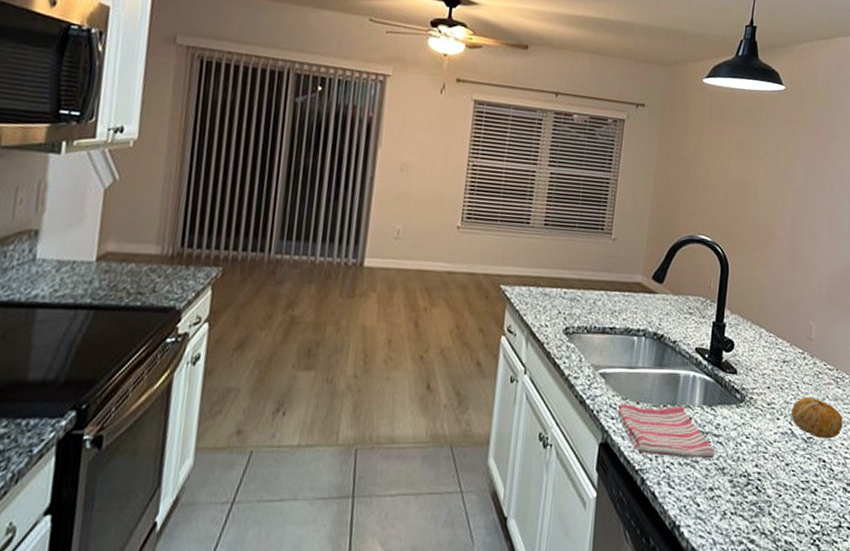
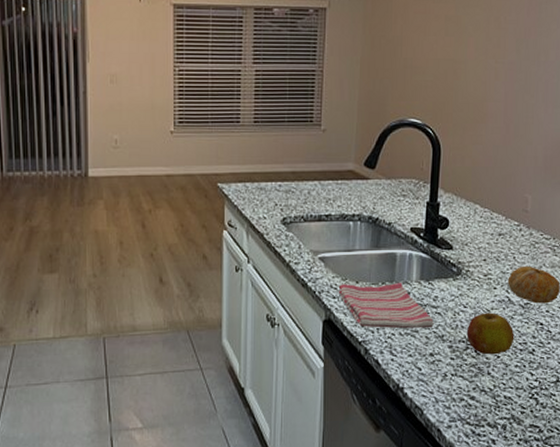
fruit: none [748,445,797,493] -> present [466,312,515,355]

